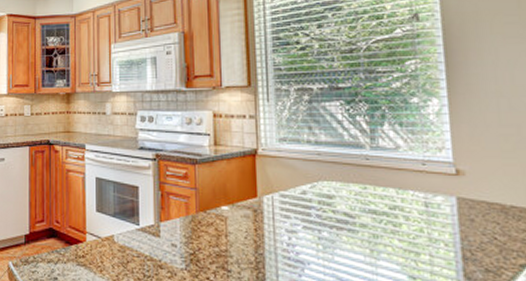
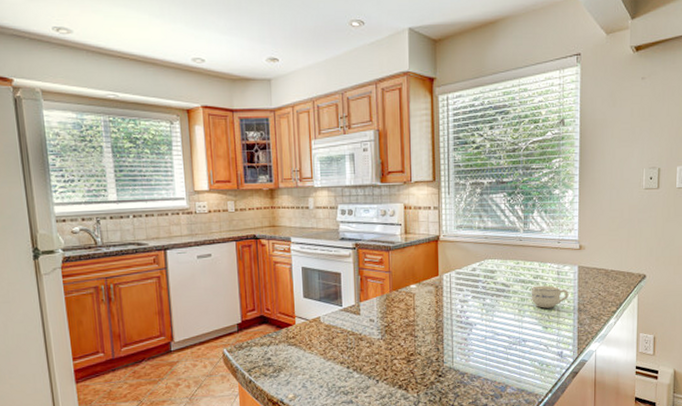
cup: none [386,219,446,252] -> present [531,285,569,308]

